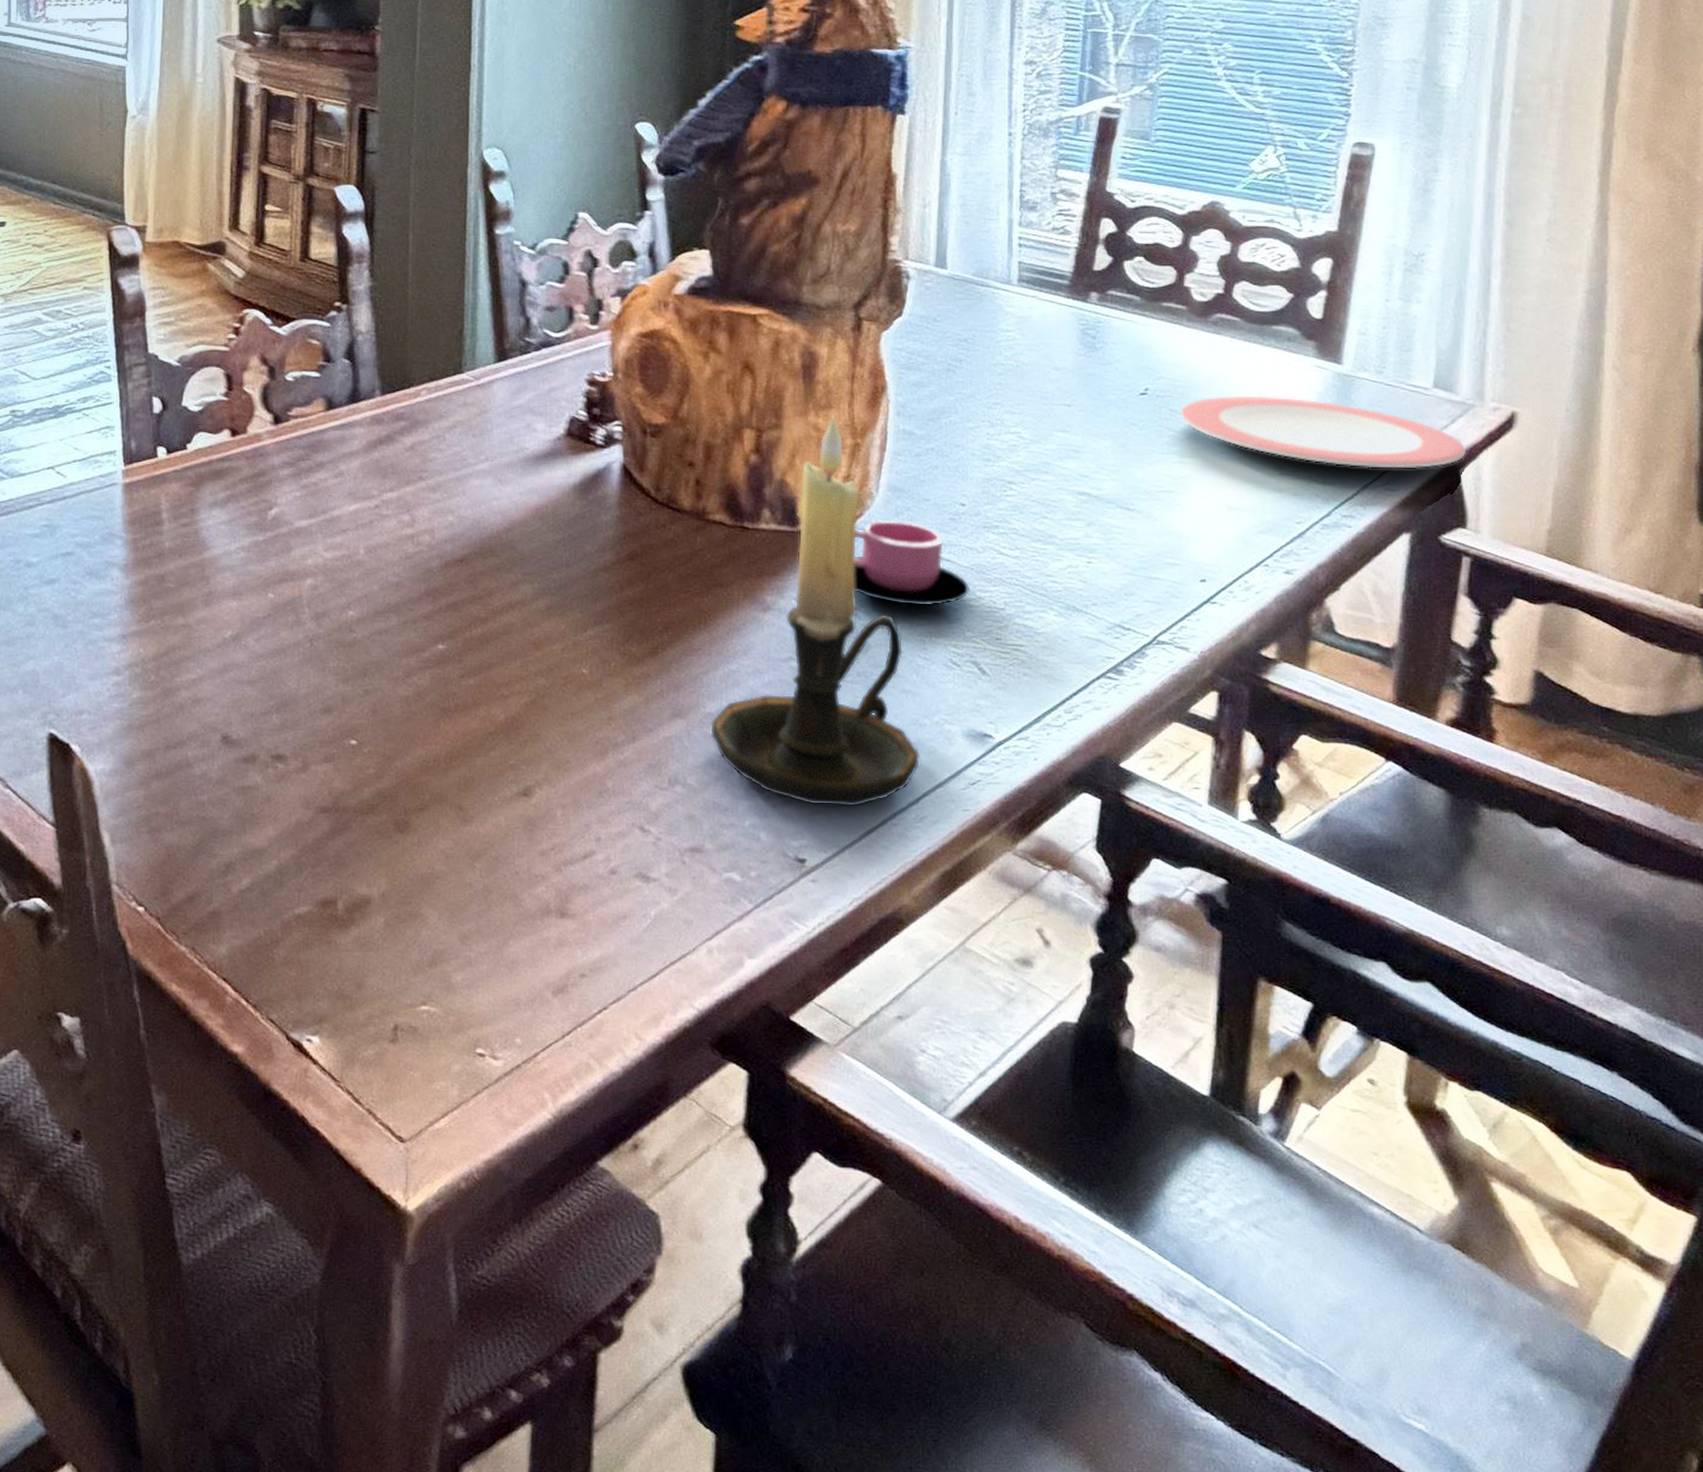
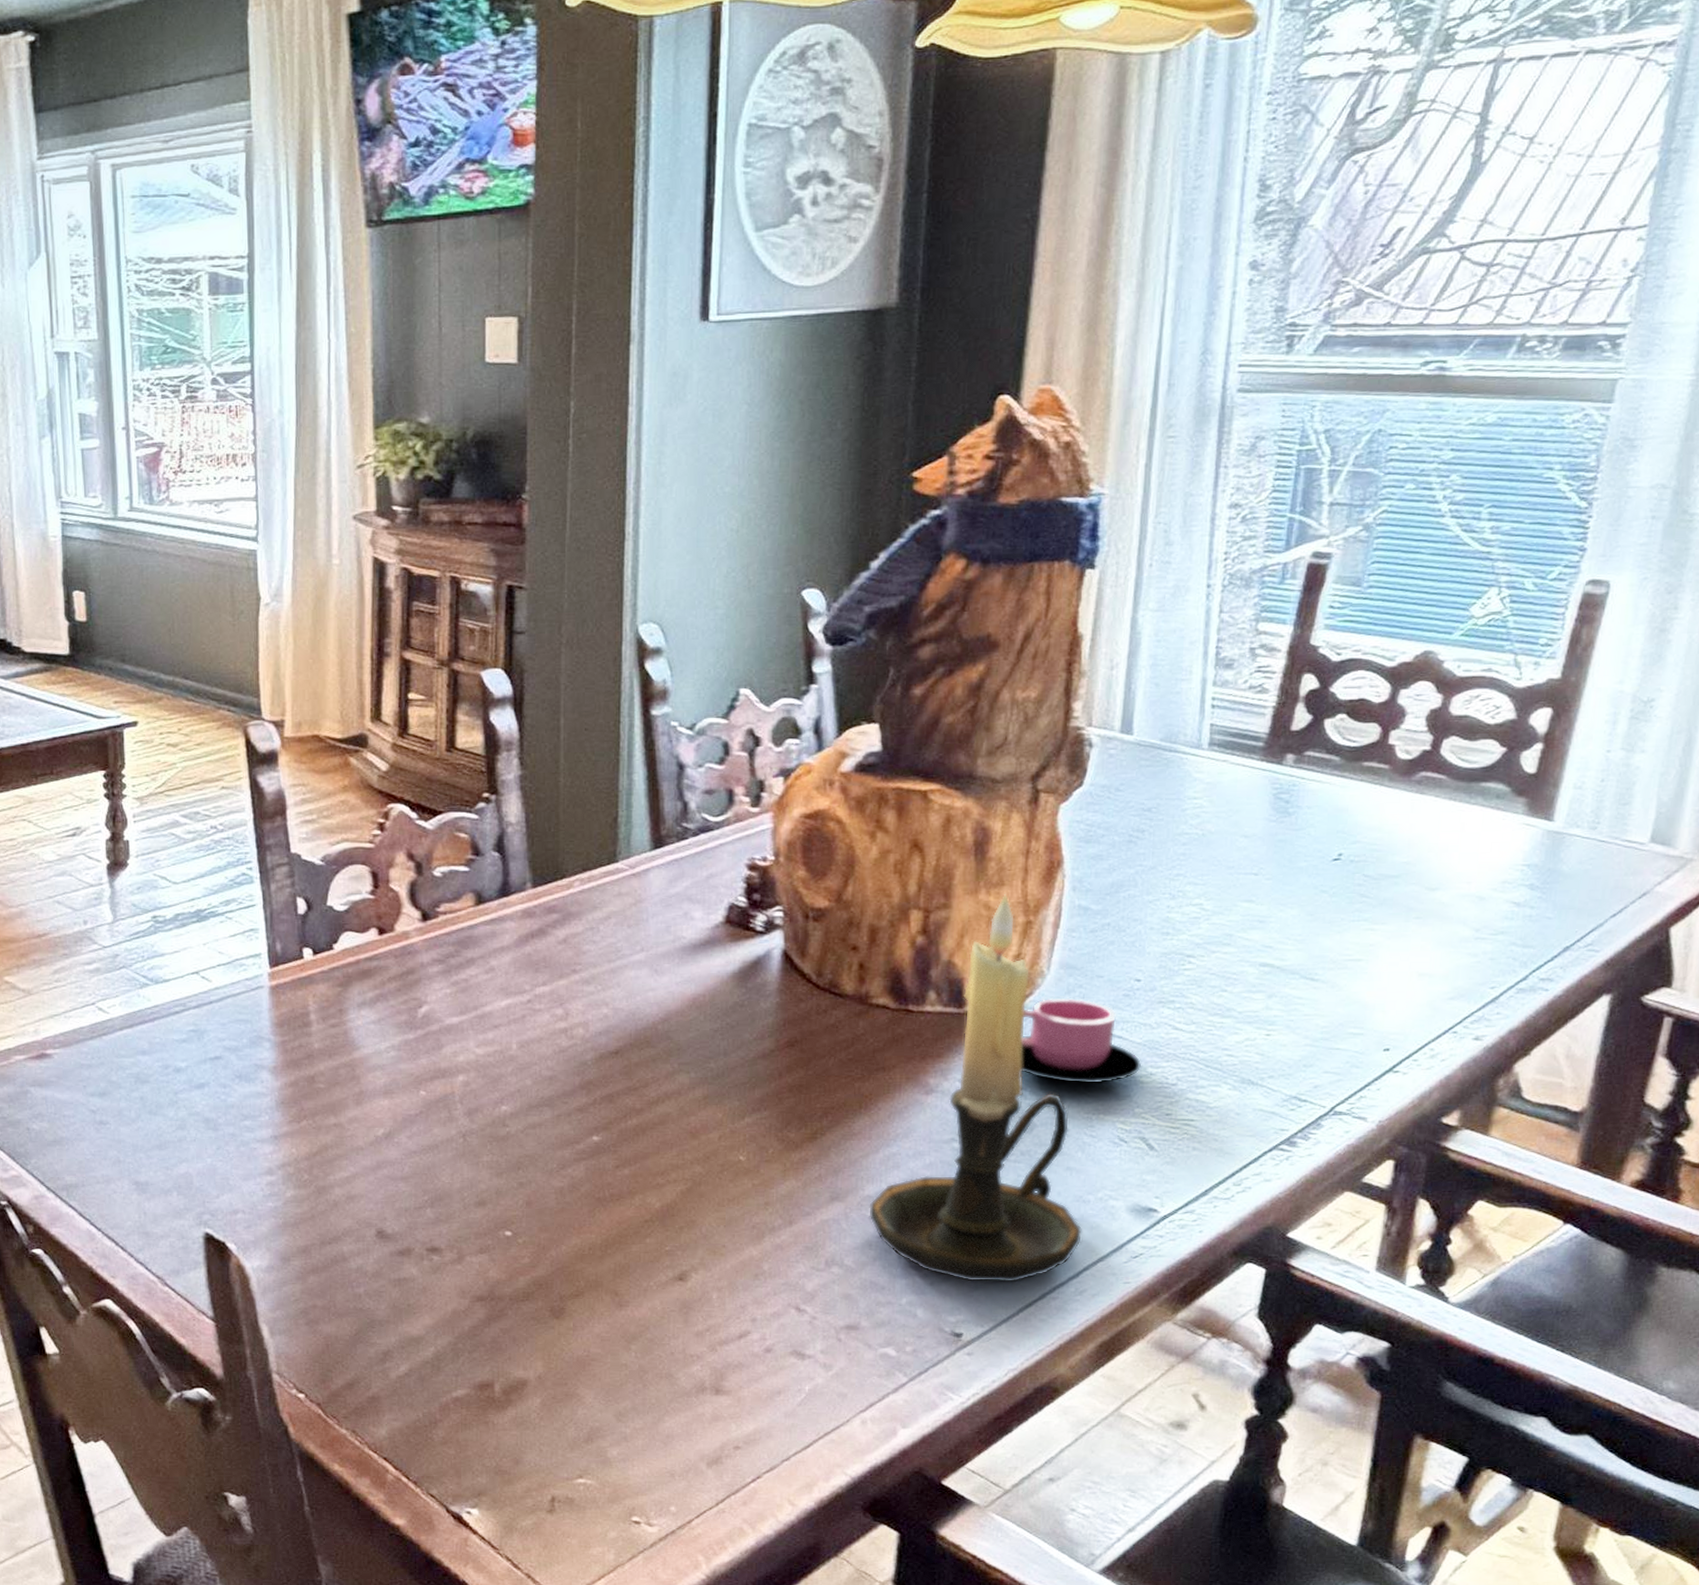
plate: present [1179,395,1467,469] -> none [1373,857,1680,929]

